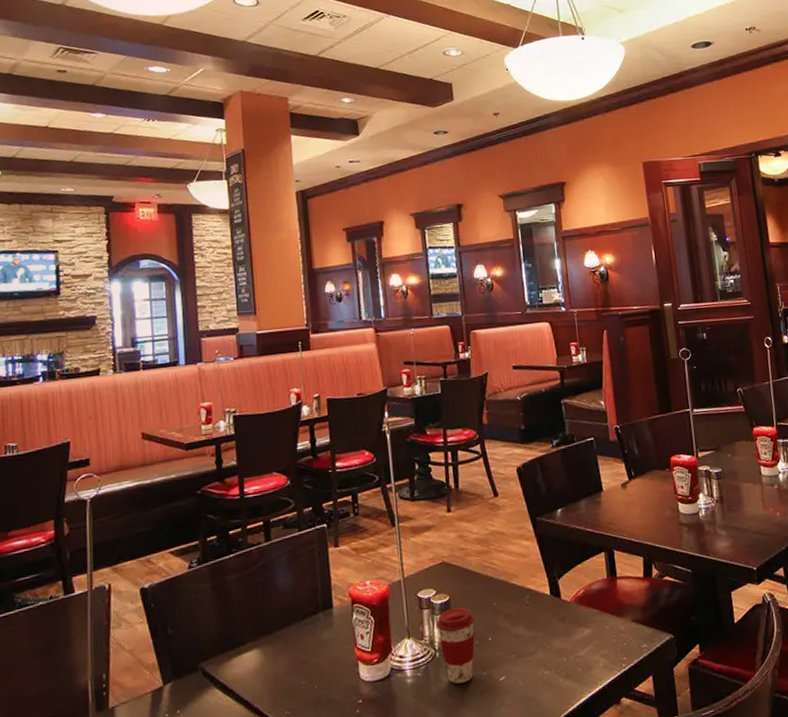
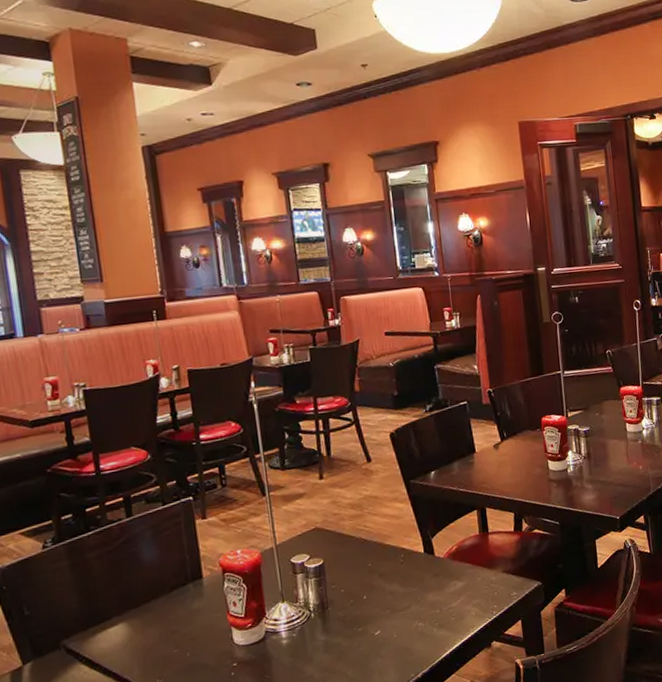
coffee cup: present [436,607,475,684] -> none [311,569,350,641]

